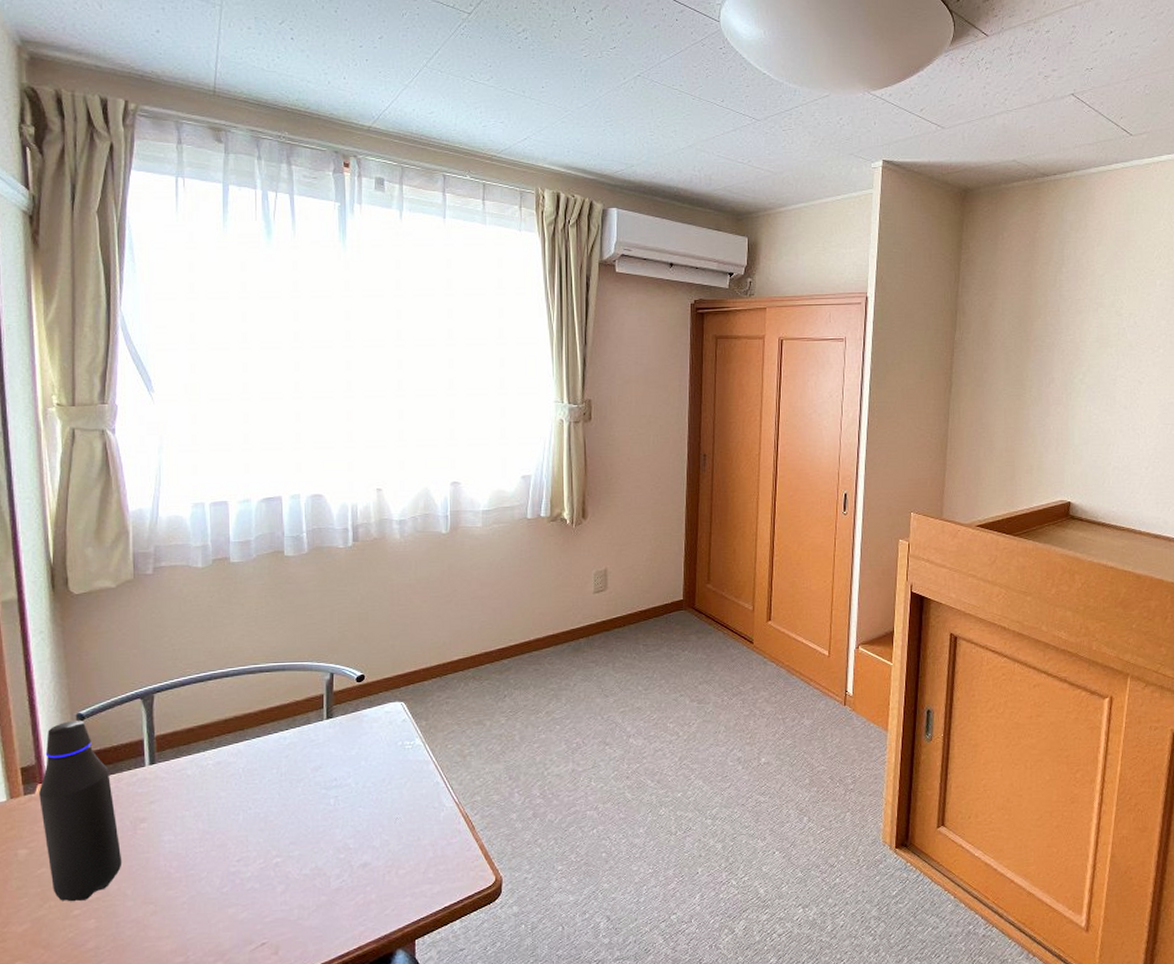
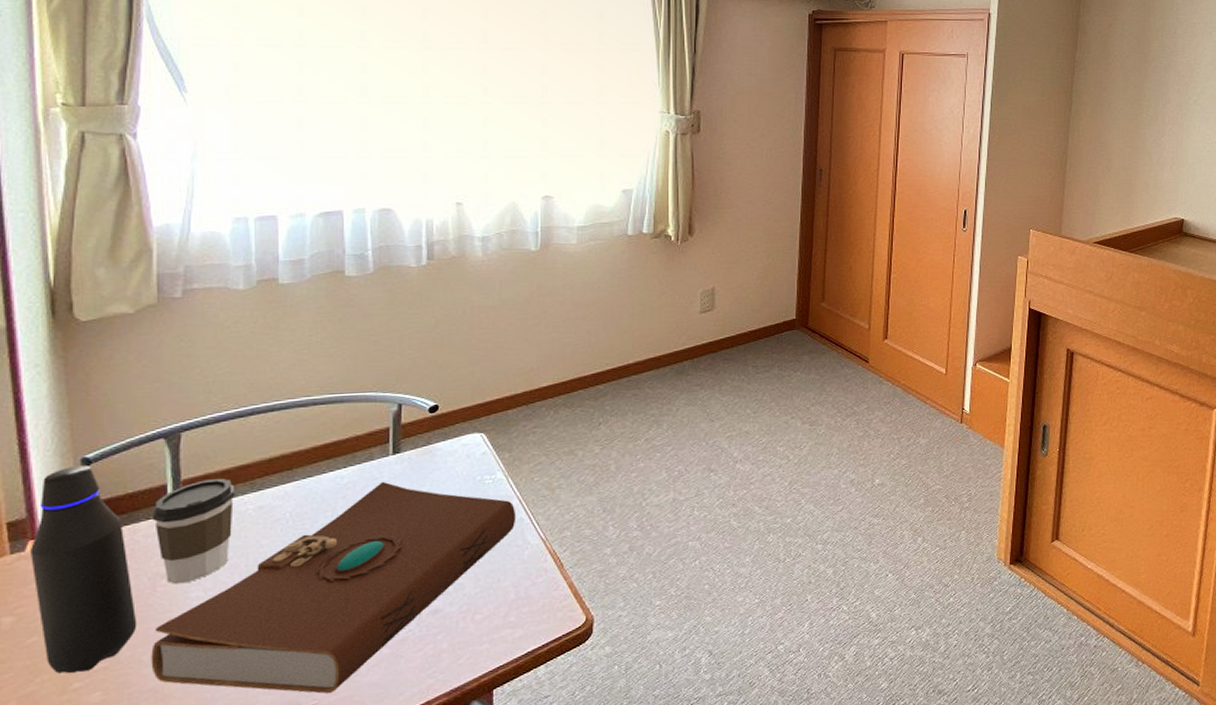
coffee cup: none [133,735,198,828] -> present [153,477,235,584]
book: none [133,743,433,933] -> present [151,481,517,694]

